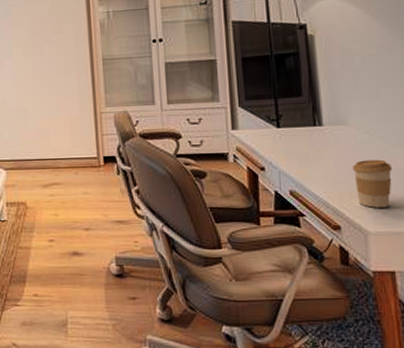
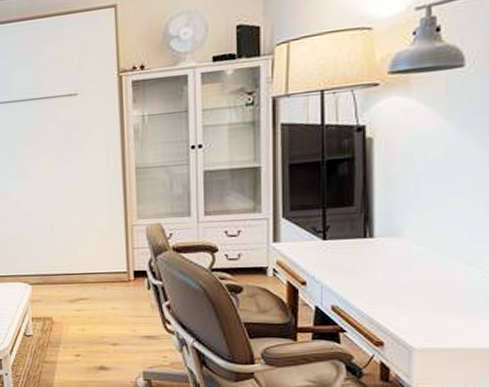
coffee cup: present [352,159,393,208] -> none [402,273,448,324]

